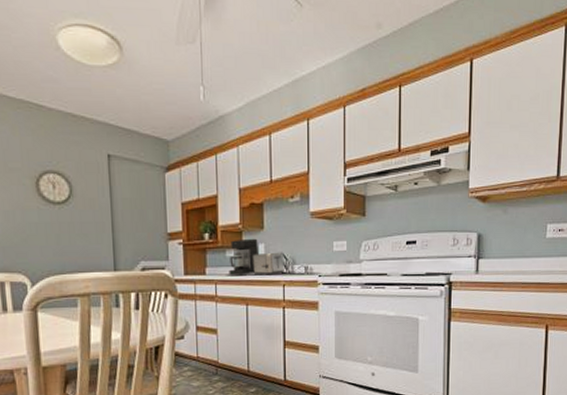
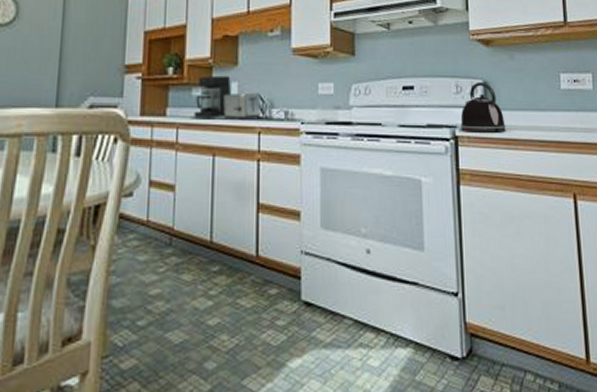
kettle: none [455,234,494,278] -> present [460,81,506,133]

